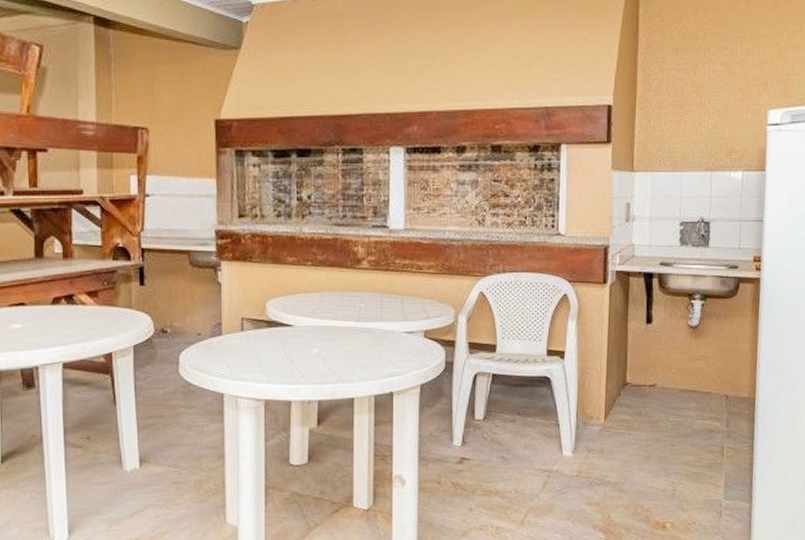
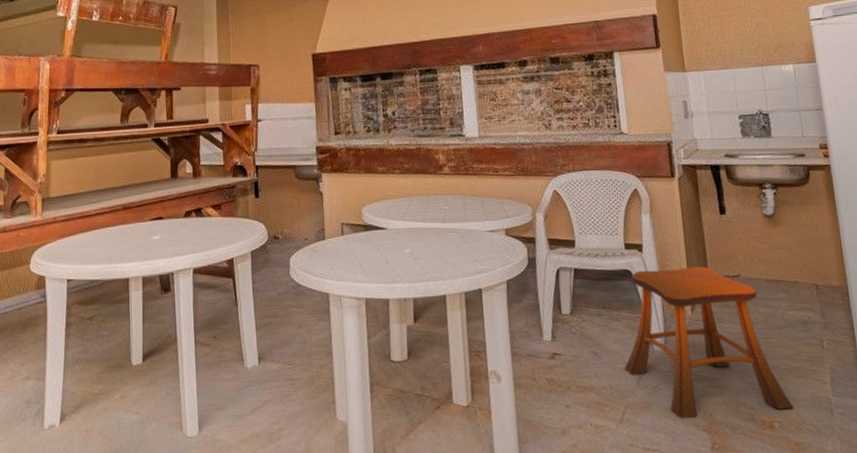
stool: none [531,374,686,521] -> present [624,266,793,419]

